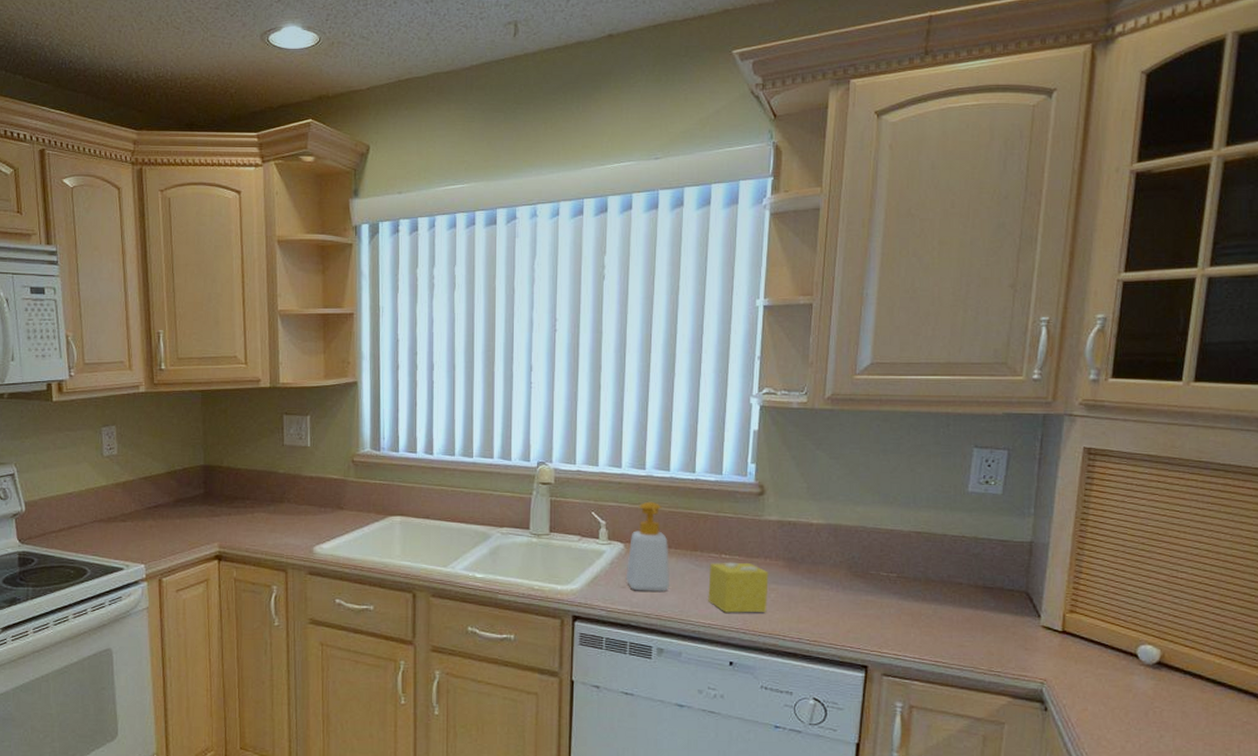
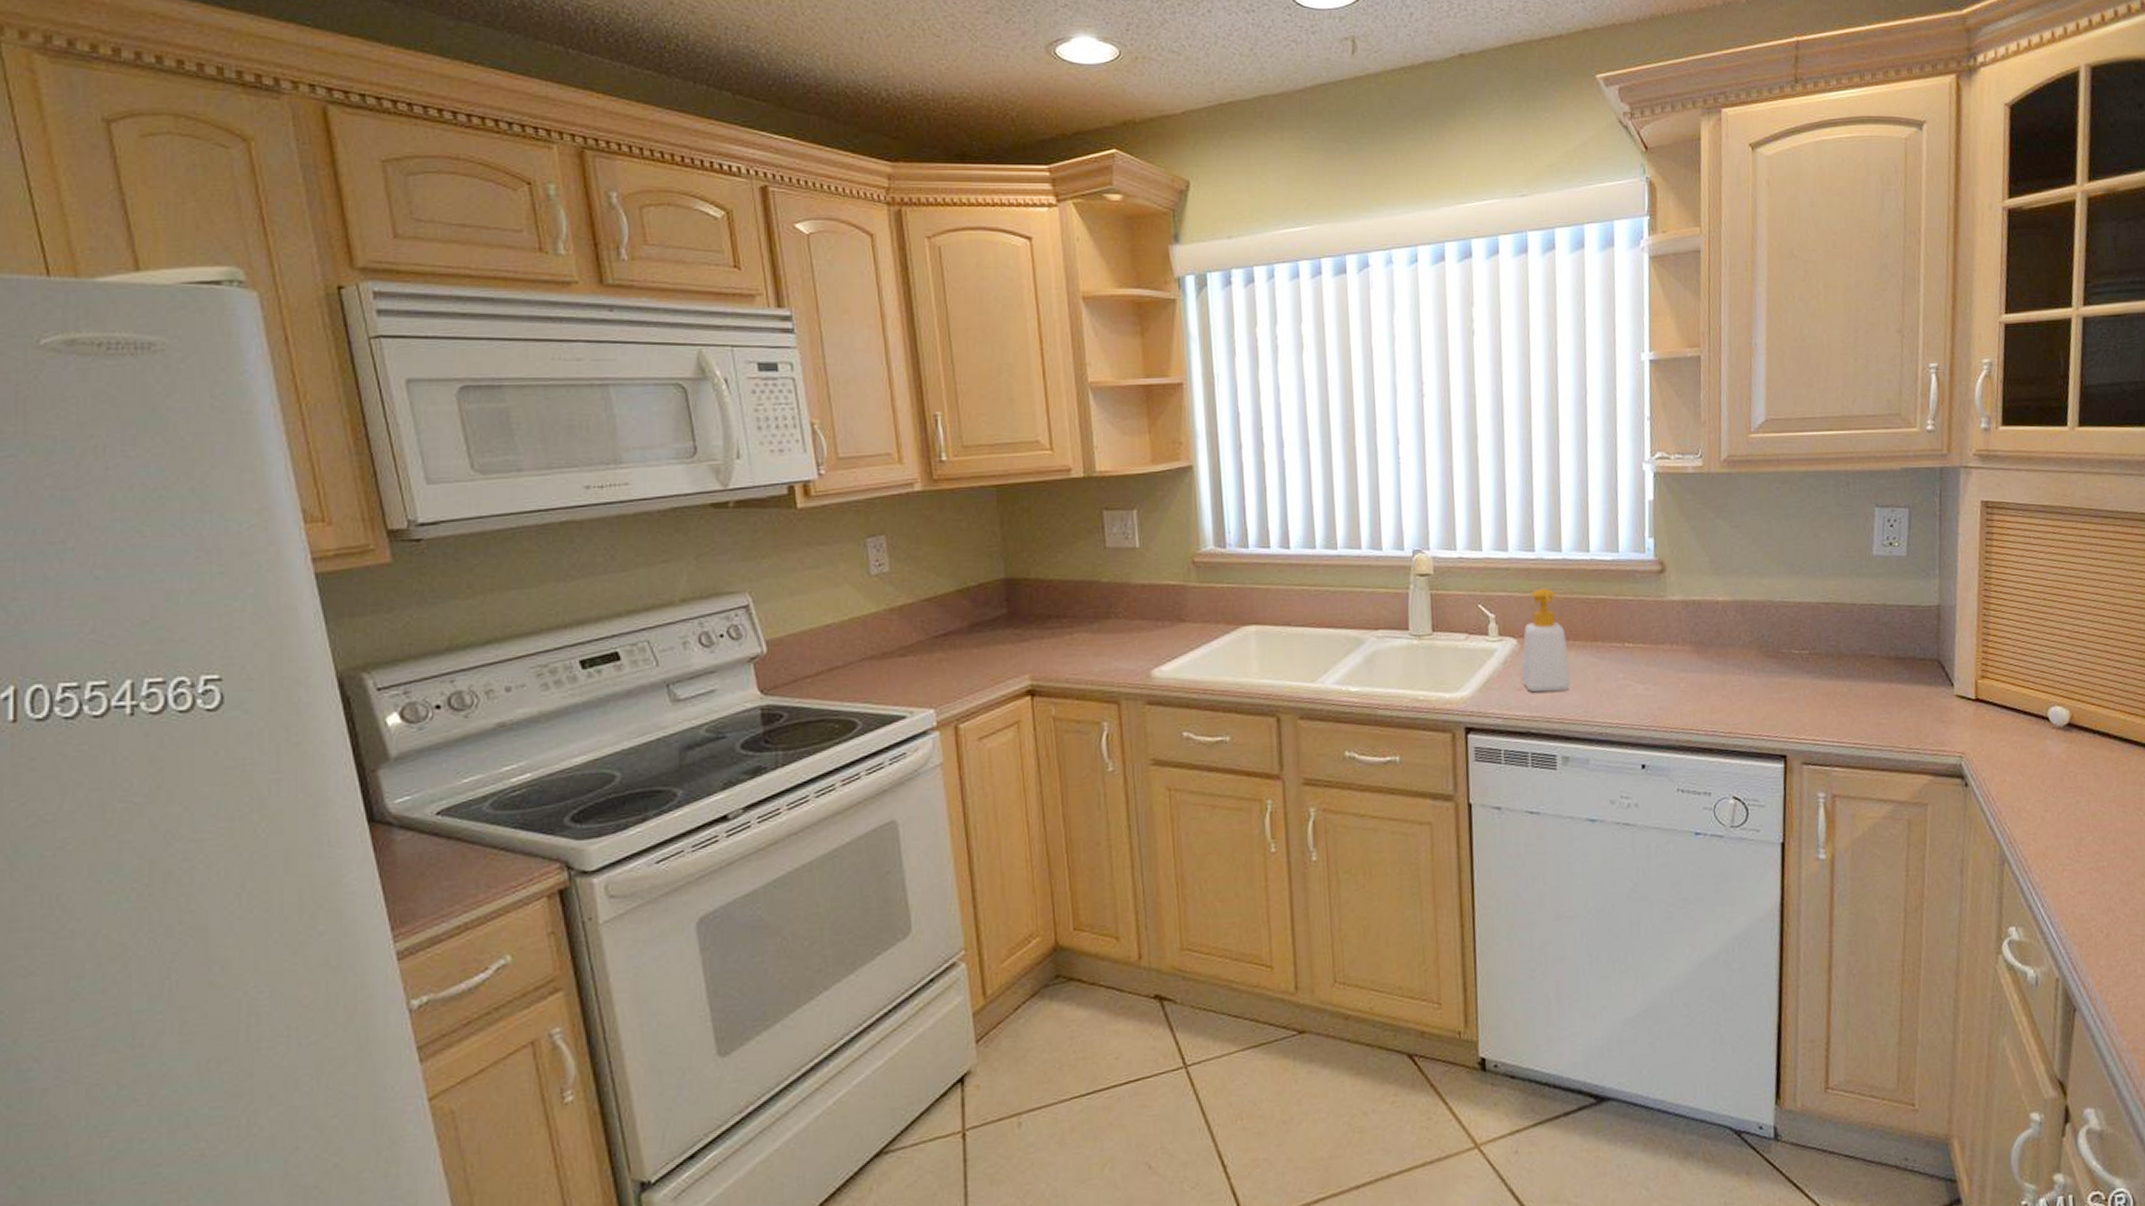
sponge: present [708,562,769,613] -> none [1611,651,1677,709]

